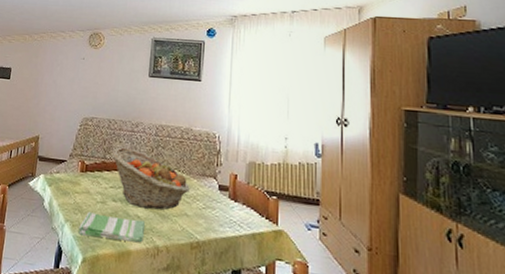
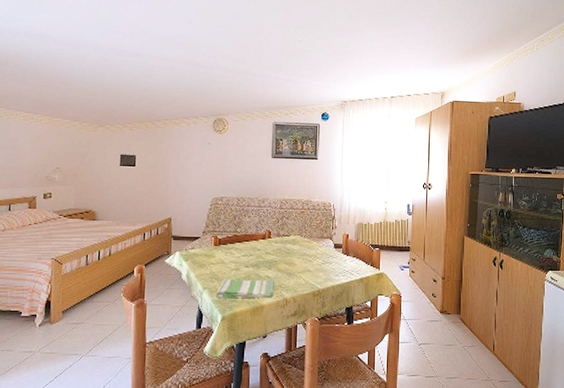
fruit basket: present [111,147,190,210] -> none [242,221,311,270]

